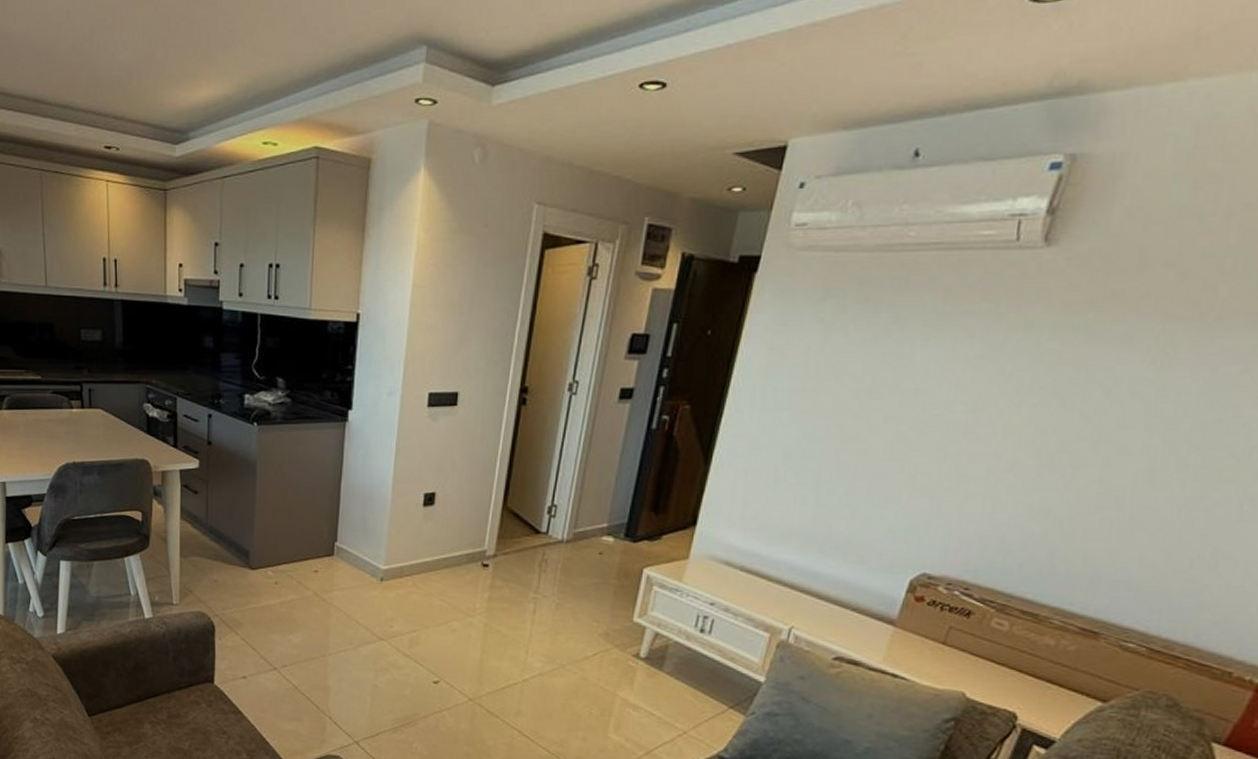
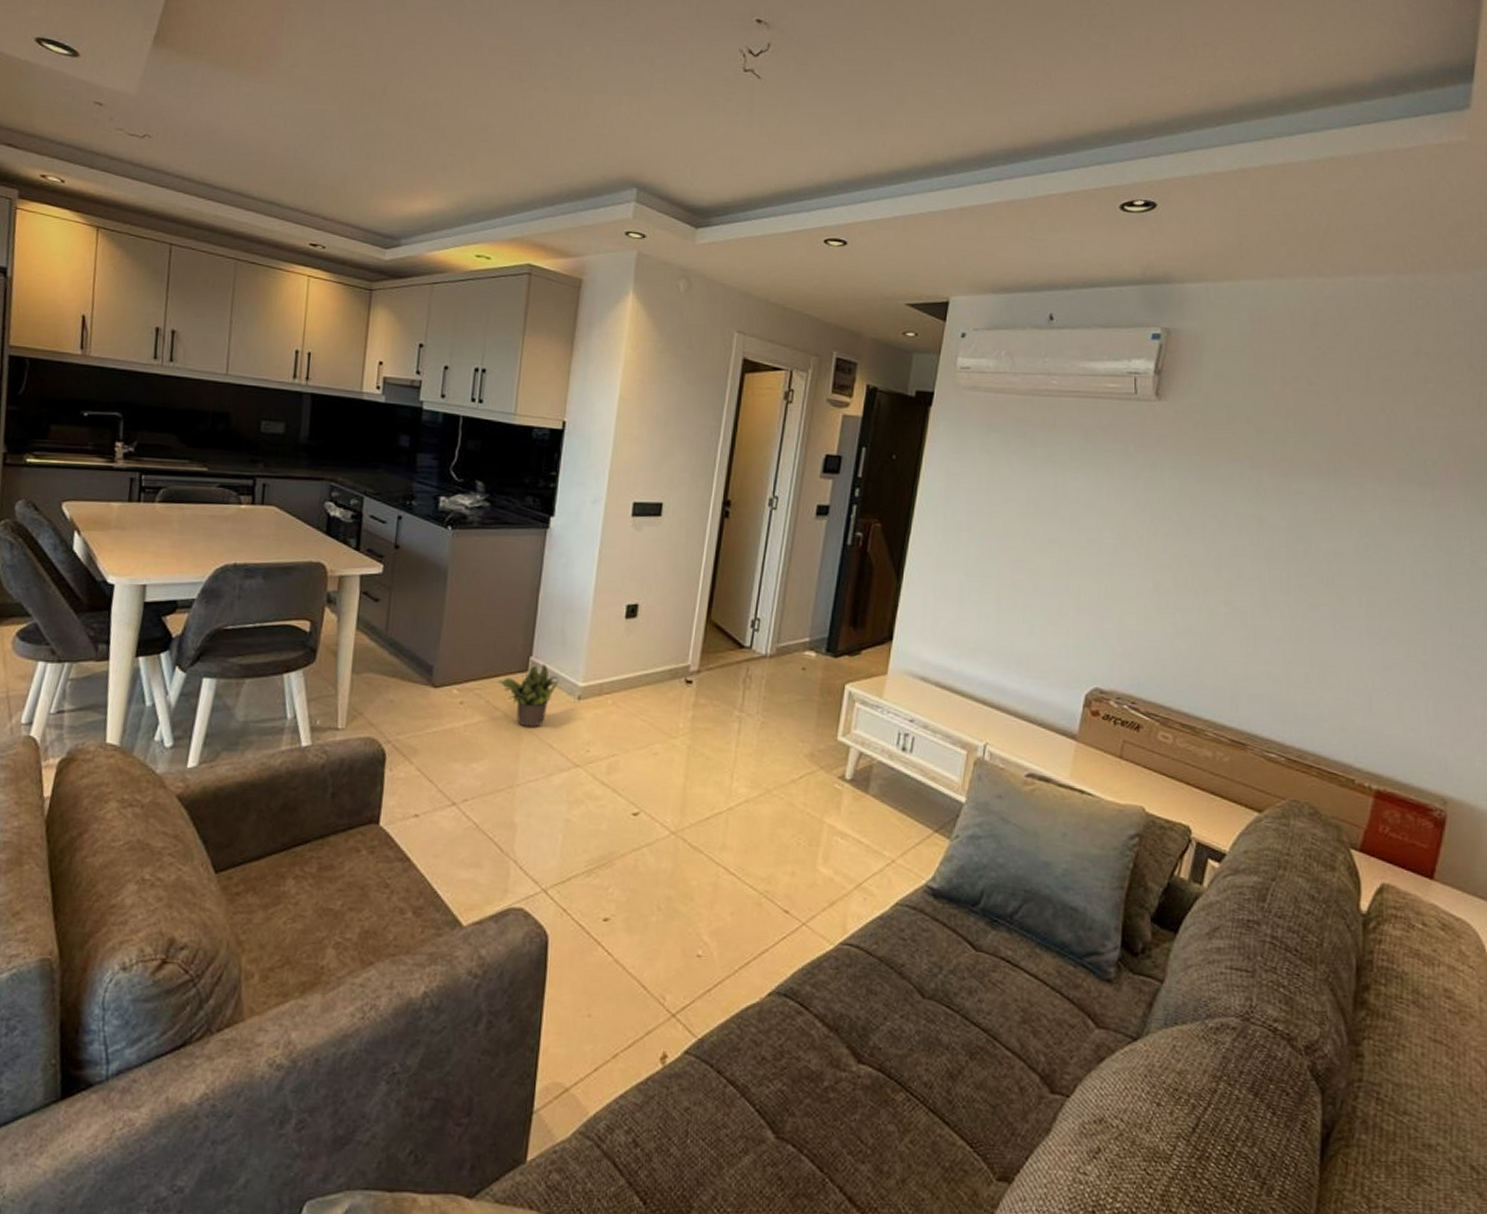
potted plant: none [306,549,363,605] -> present [497,664,559,727]

